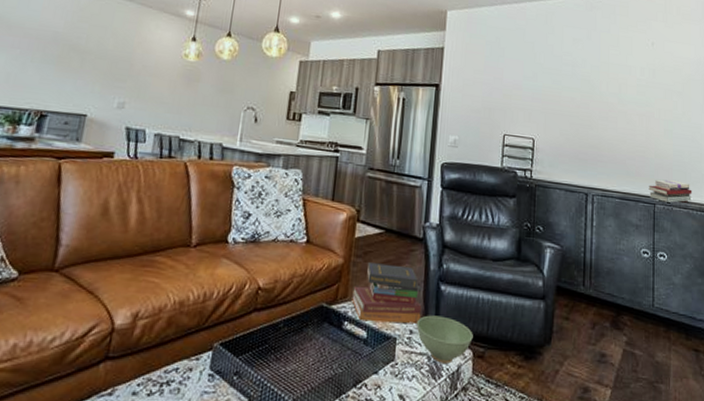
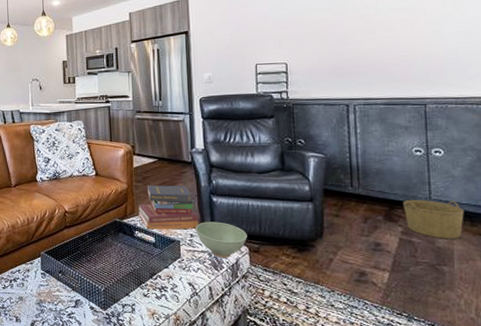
basket: none [629,305,681,353] -> present [402,199,464,239]
books: present [648,179,692,203] -> none [417,78,471,101]

